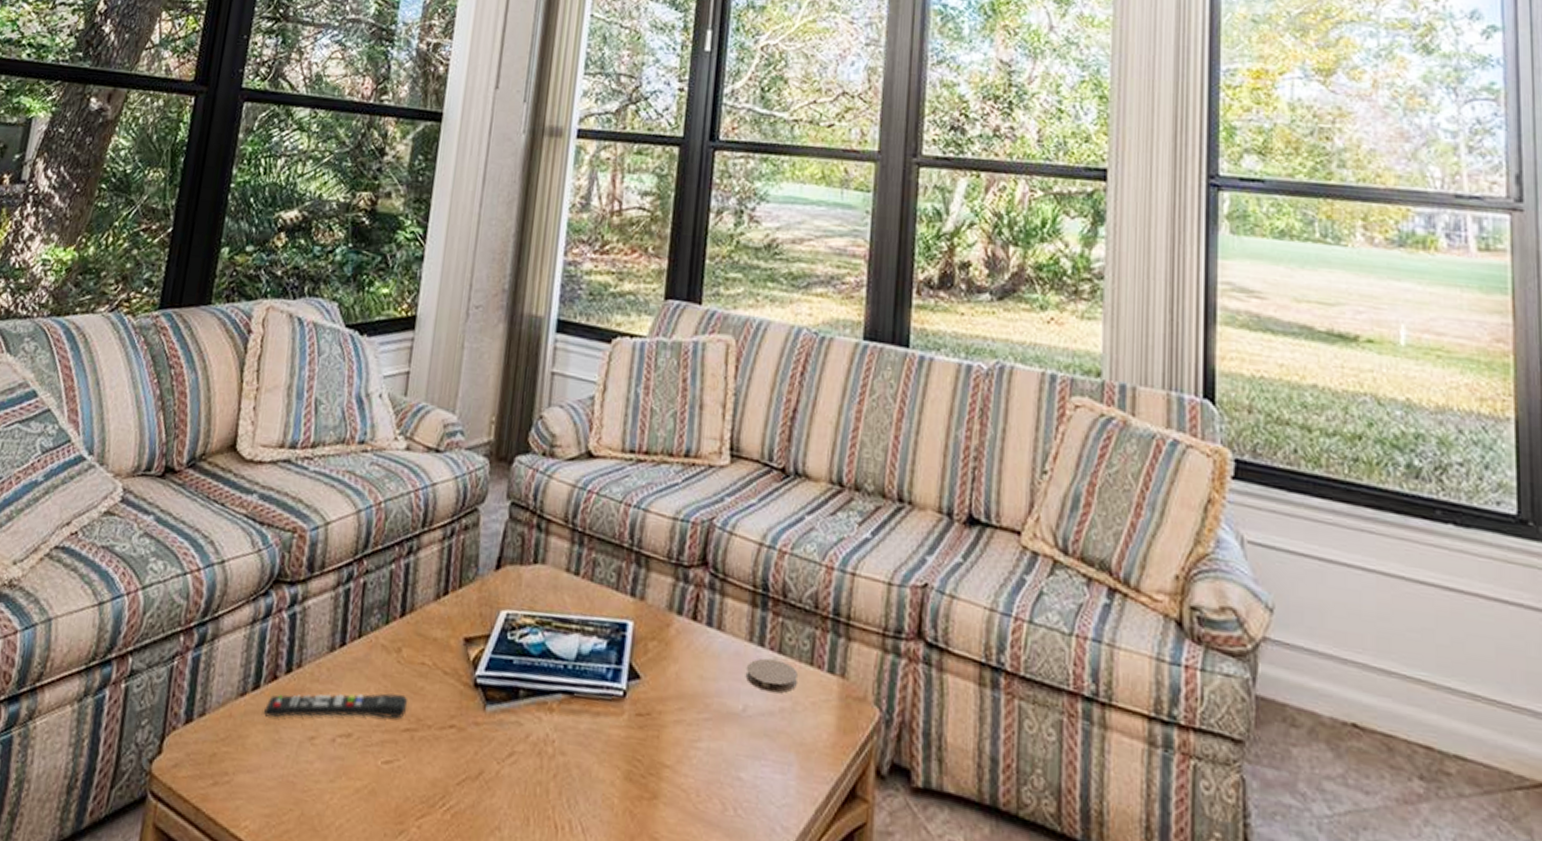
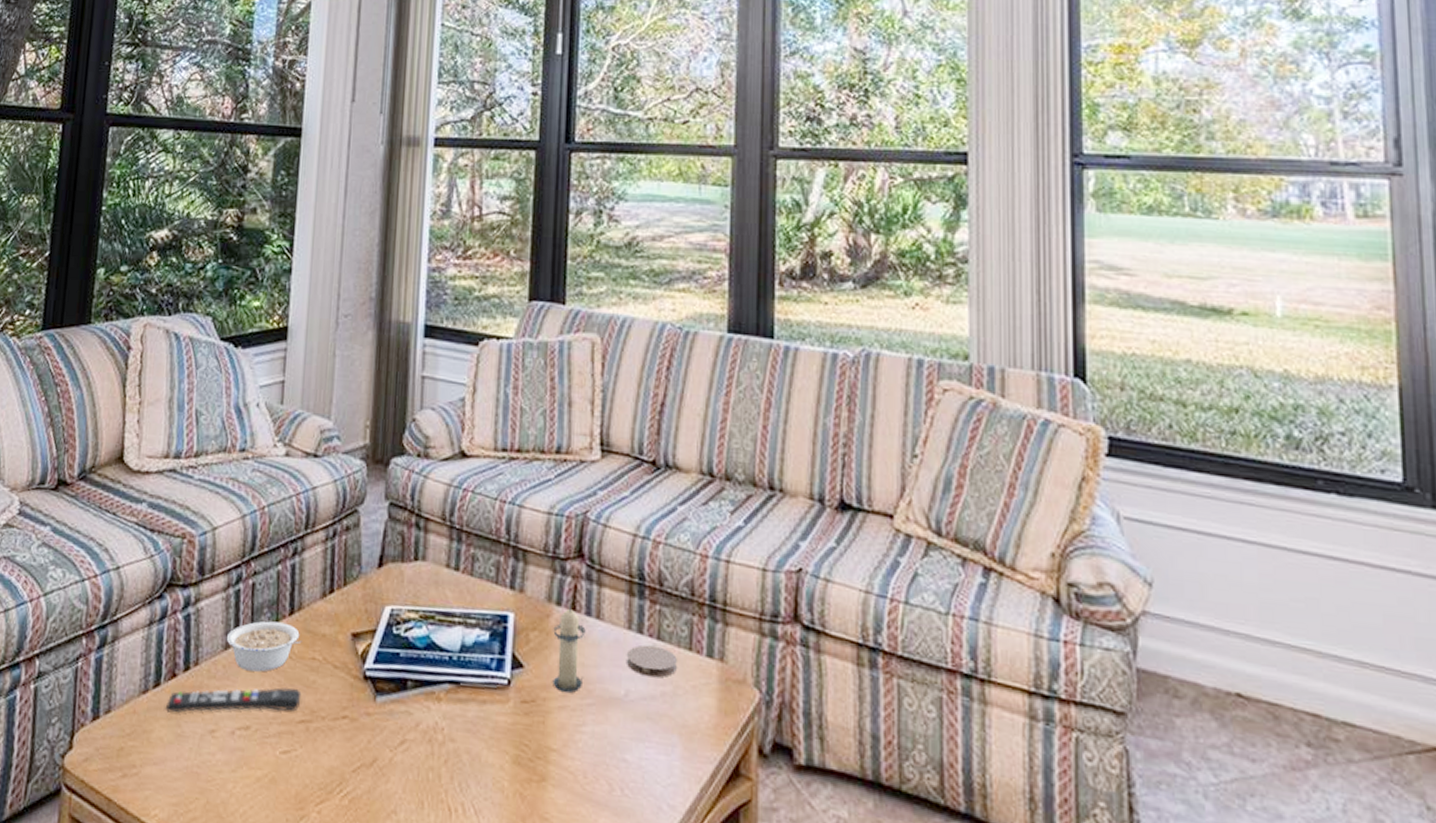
legume: none [332,622,412,677] -> present [226,621,302,672]
candle: none [669,614,706,707] -> present [552,605,586,693]

